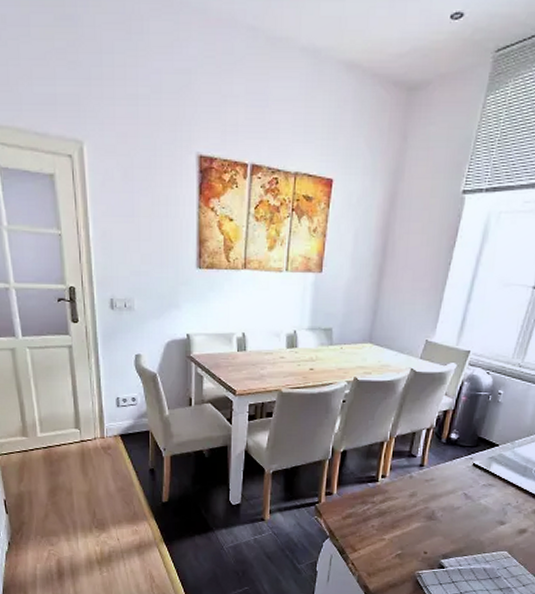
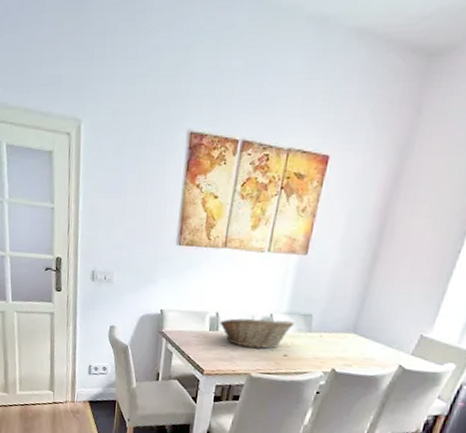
fruit basket: none [247,333,317,366] -> present [220,315,294,350]

